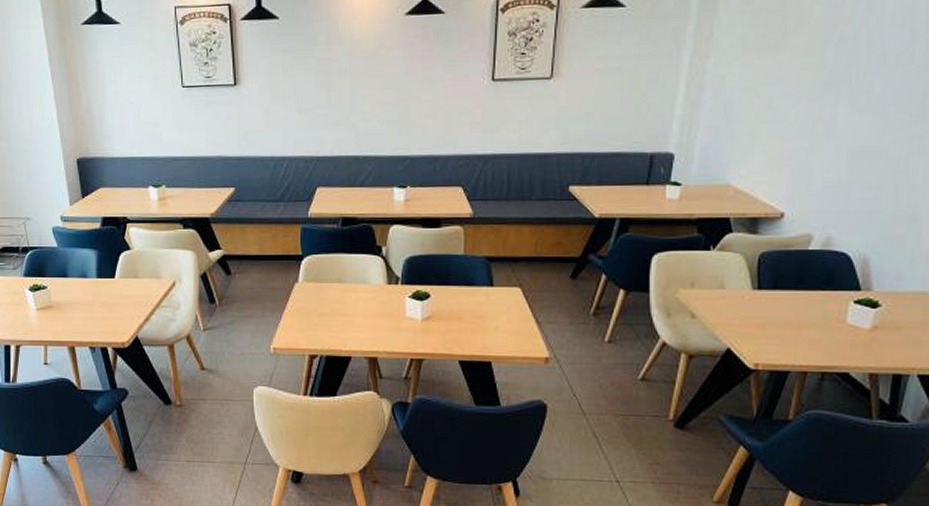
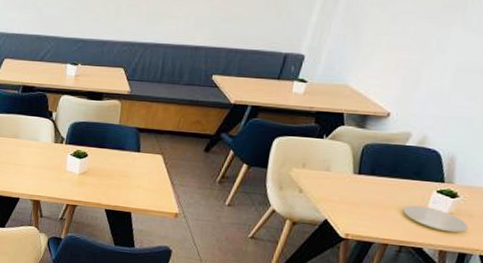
plate: none [818,321,898,350] -> present [403,205,468,233]

